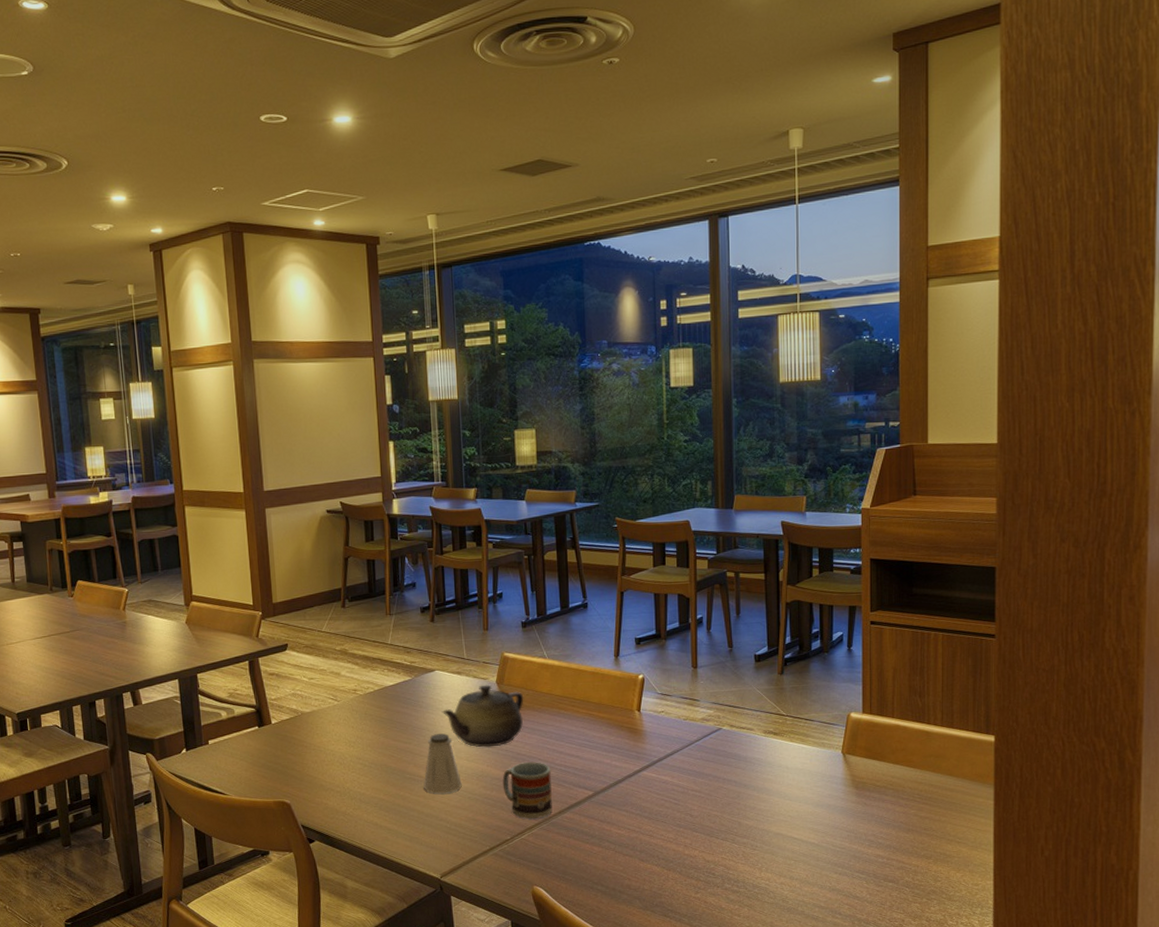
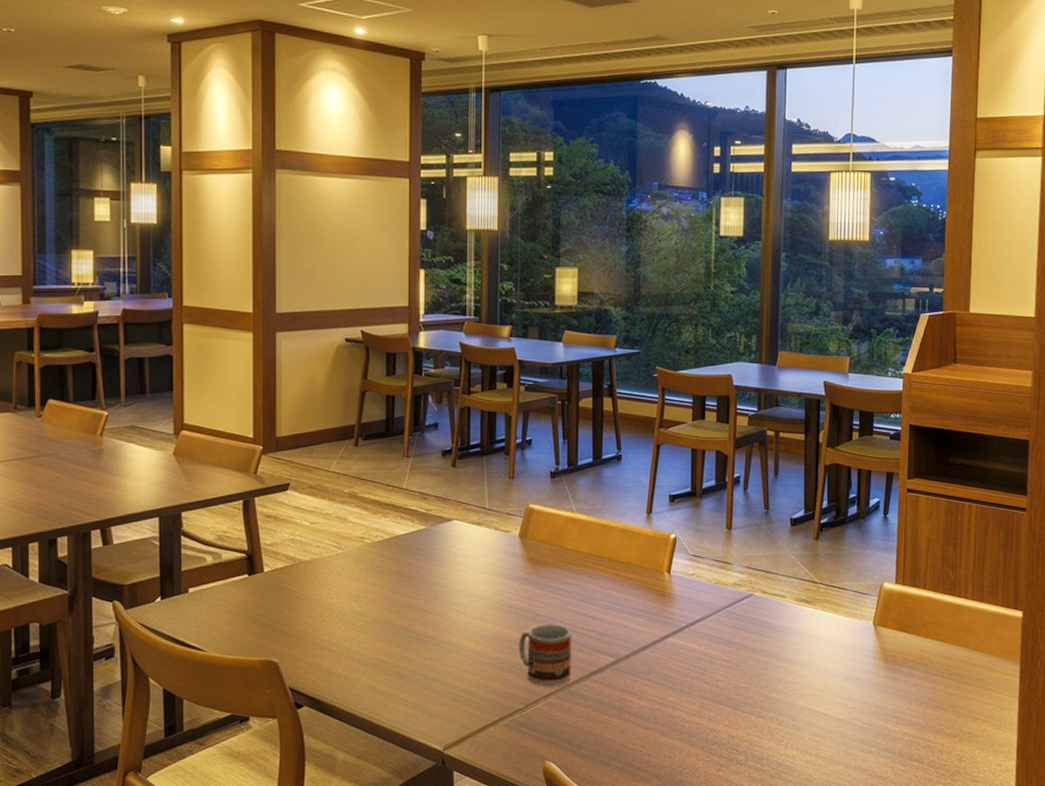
saltshaker: present [423,733,462,794] -> none [431,590,474,656]
teapot: present [441,684,524,748] -> none [457,538,548,607]

